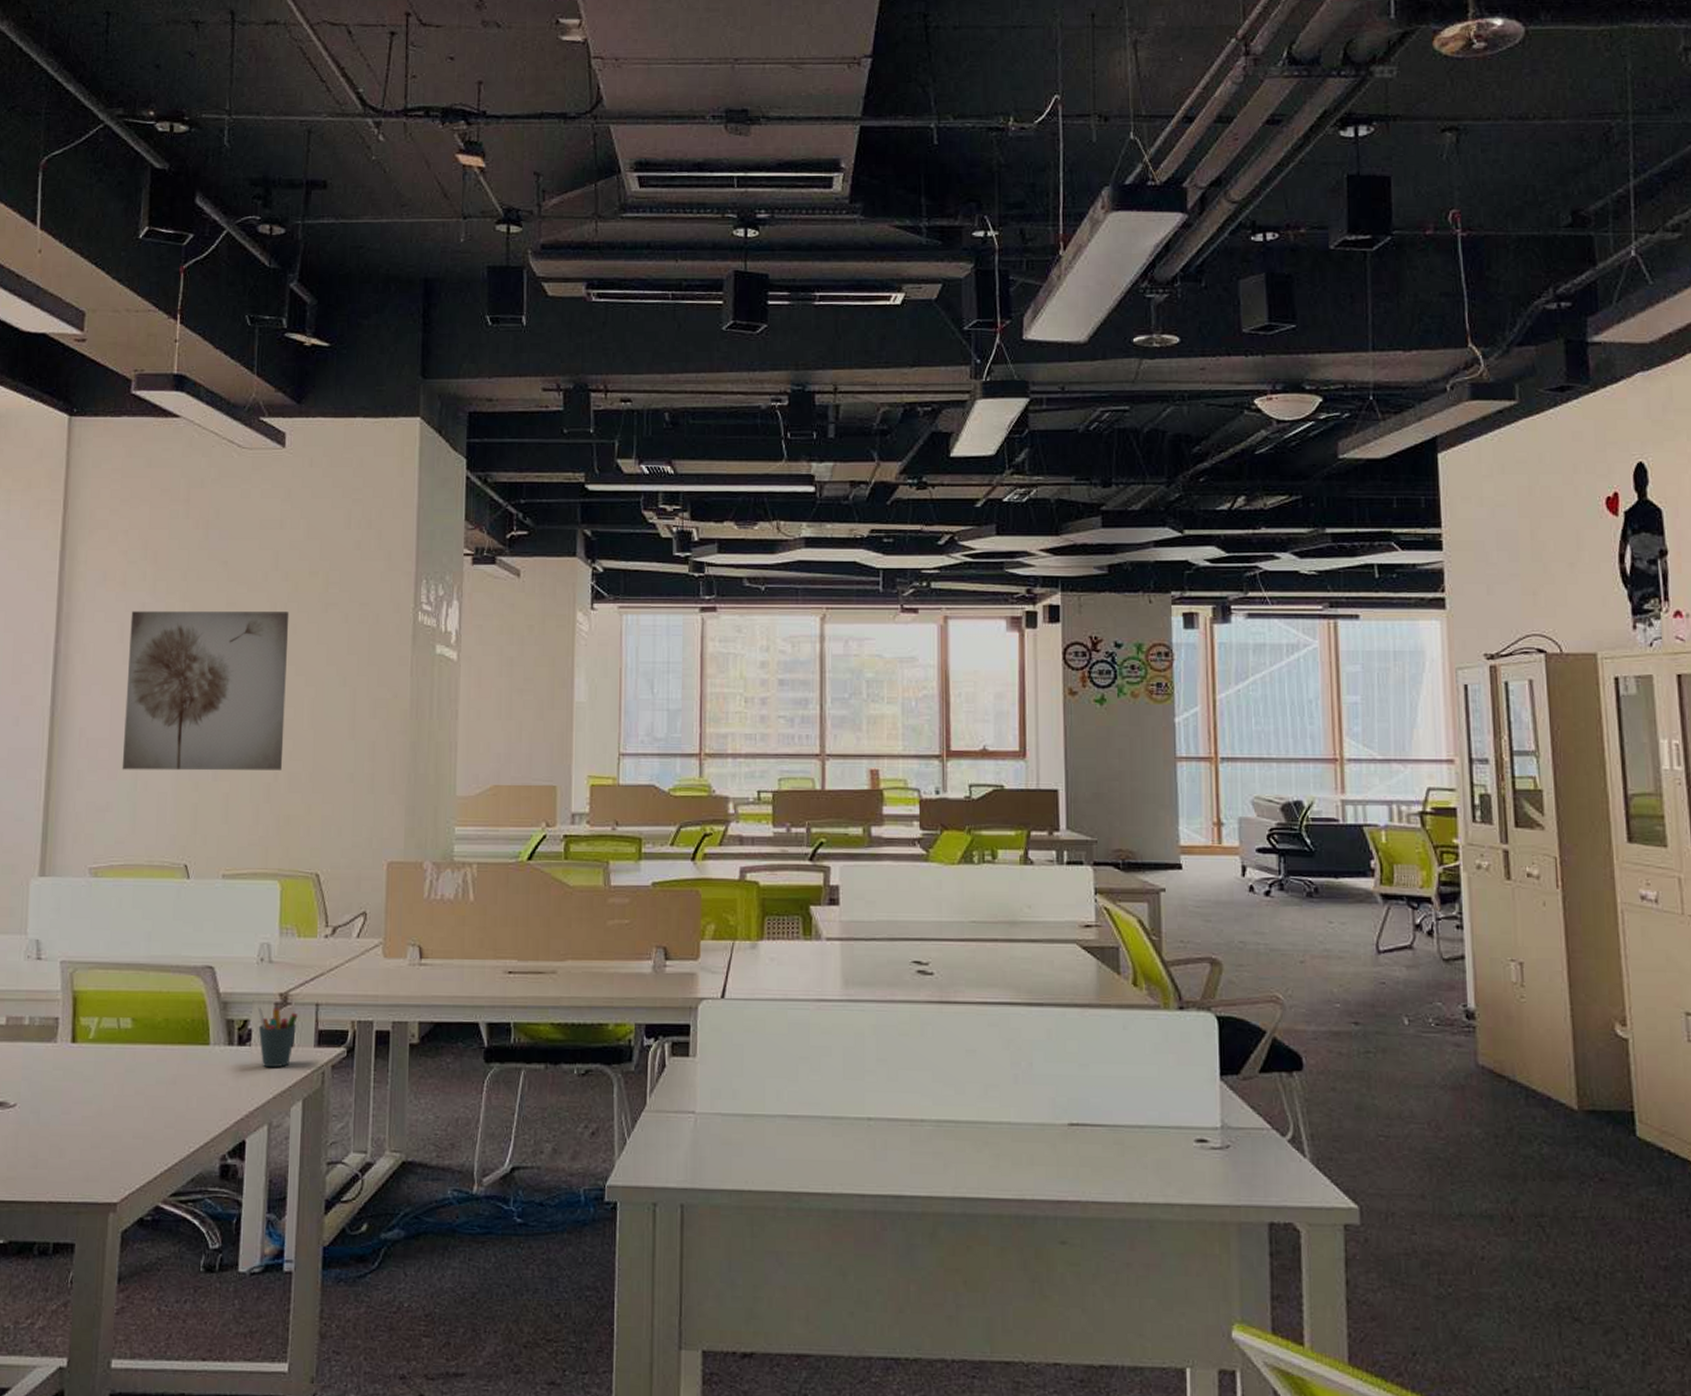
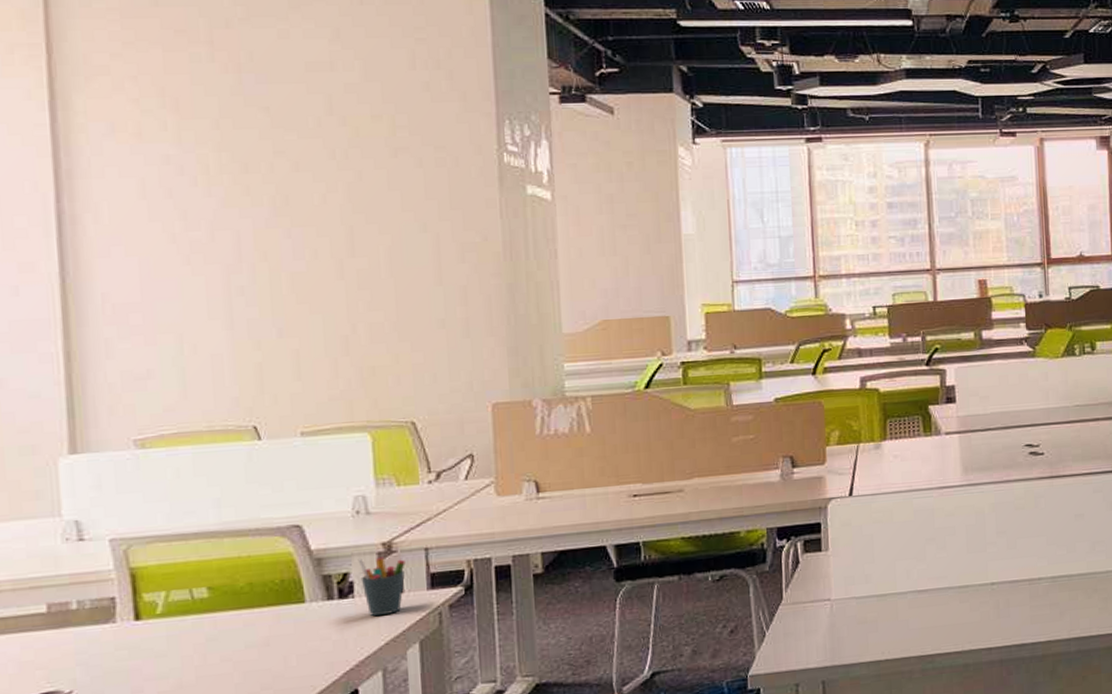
wall art: present [122,611,290,771] -> none [152,158,360,334]

